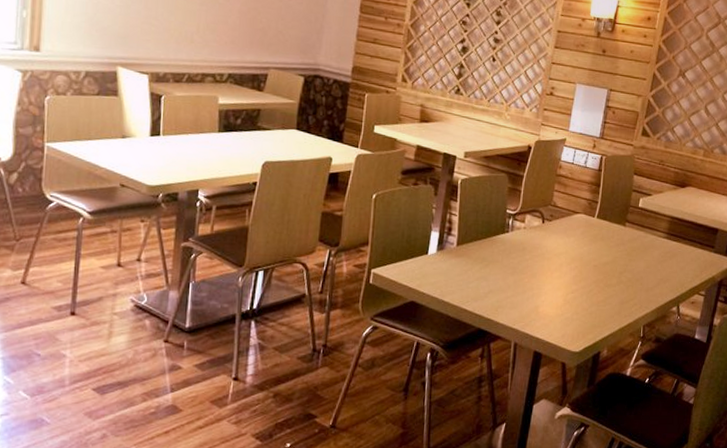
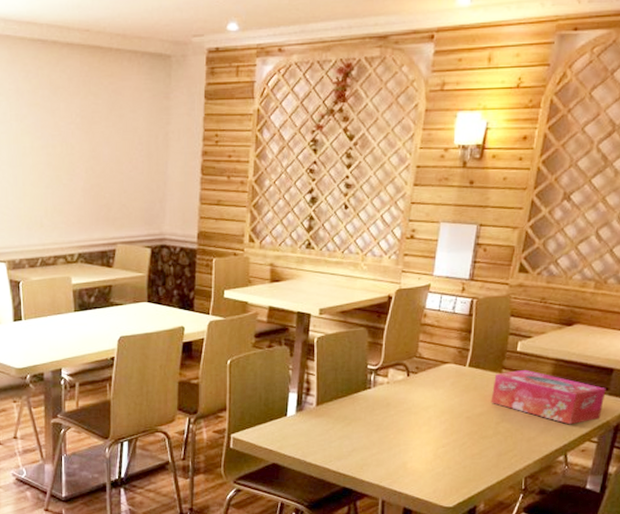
tissue box: none [615,225,712,278] -> present [490,370,606,425]

